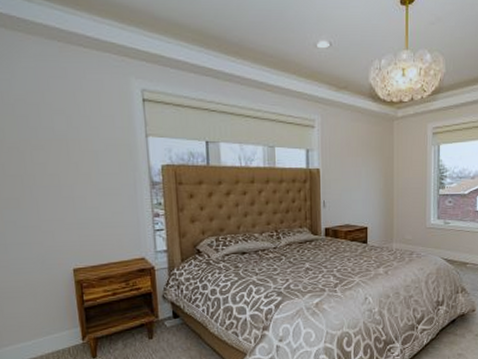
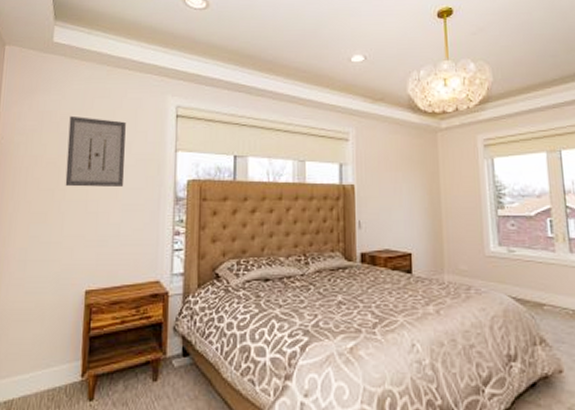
wall art: none [24,97,97,172] -> present [65,115,126,187]

